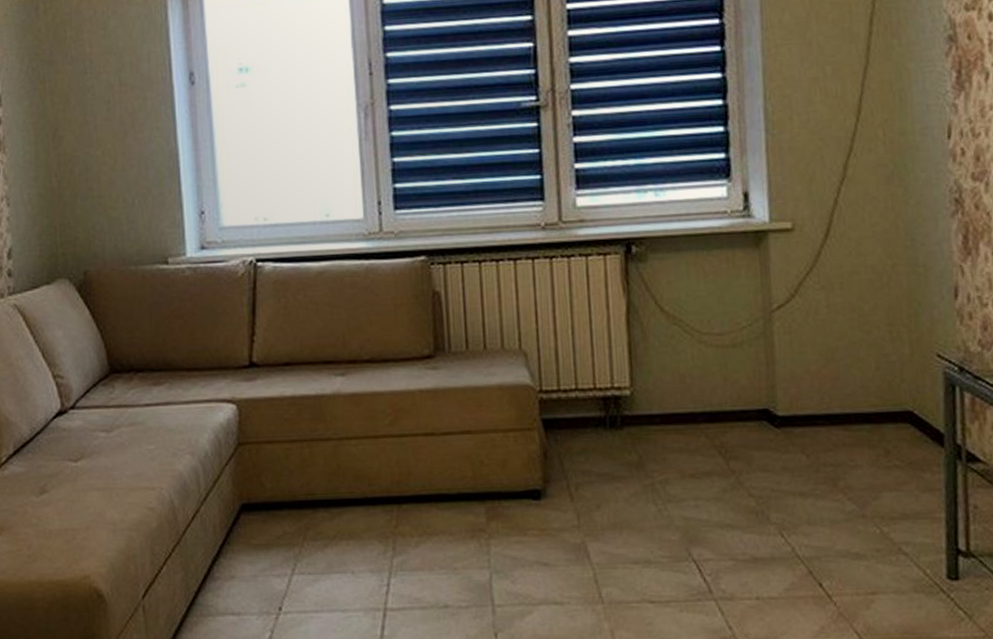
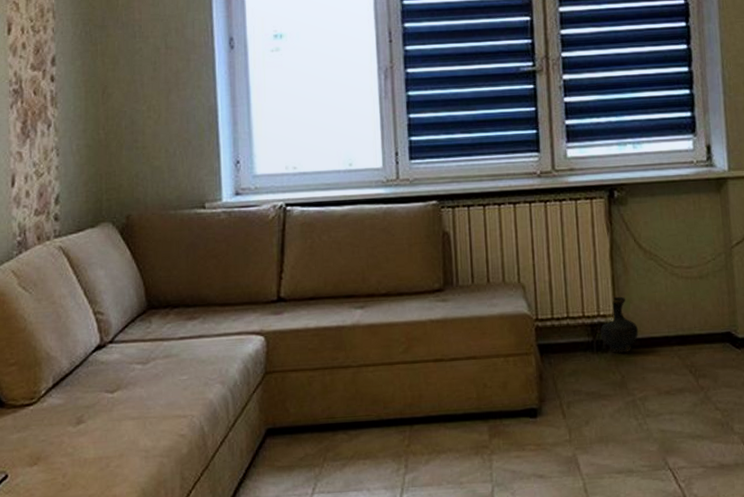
ceramic jug: none [614,366,660,430] -> present [600,296,639,353]

